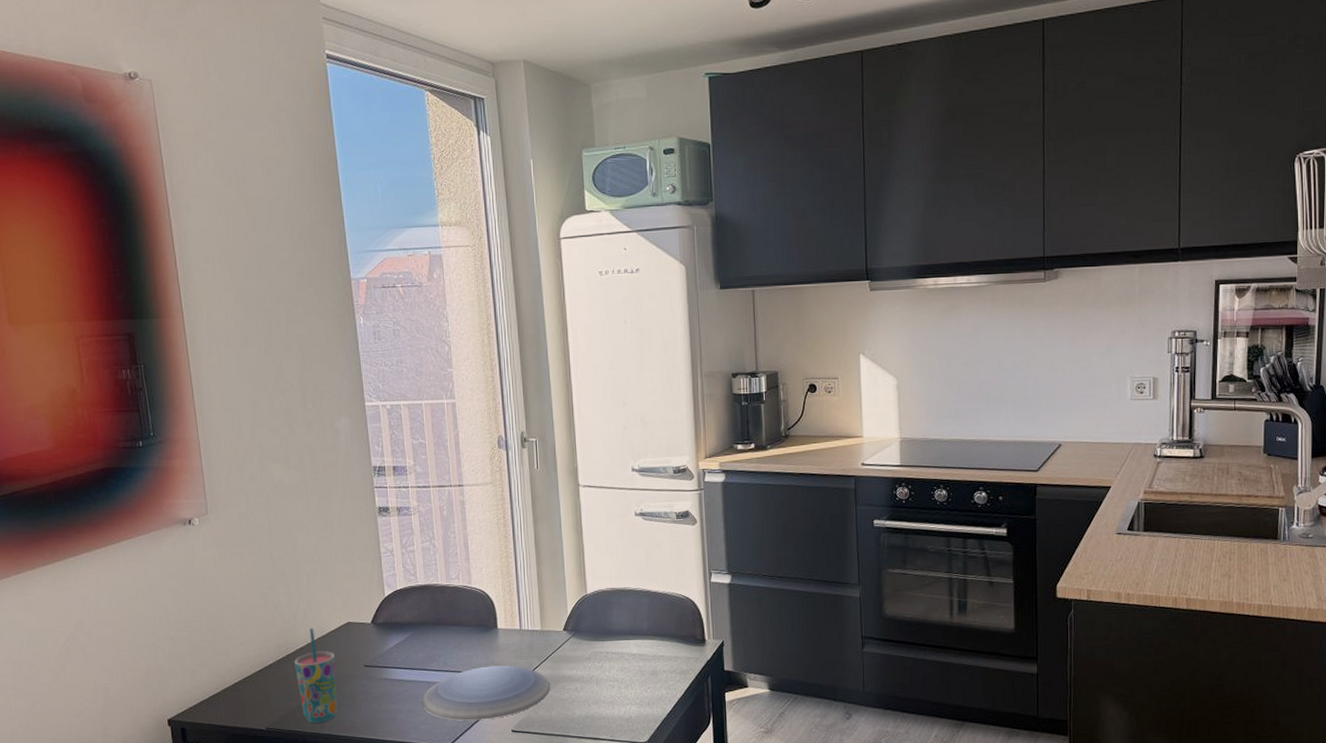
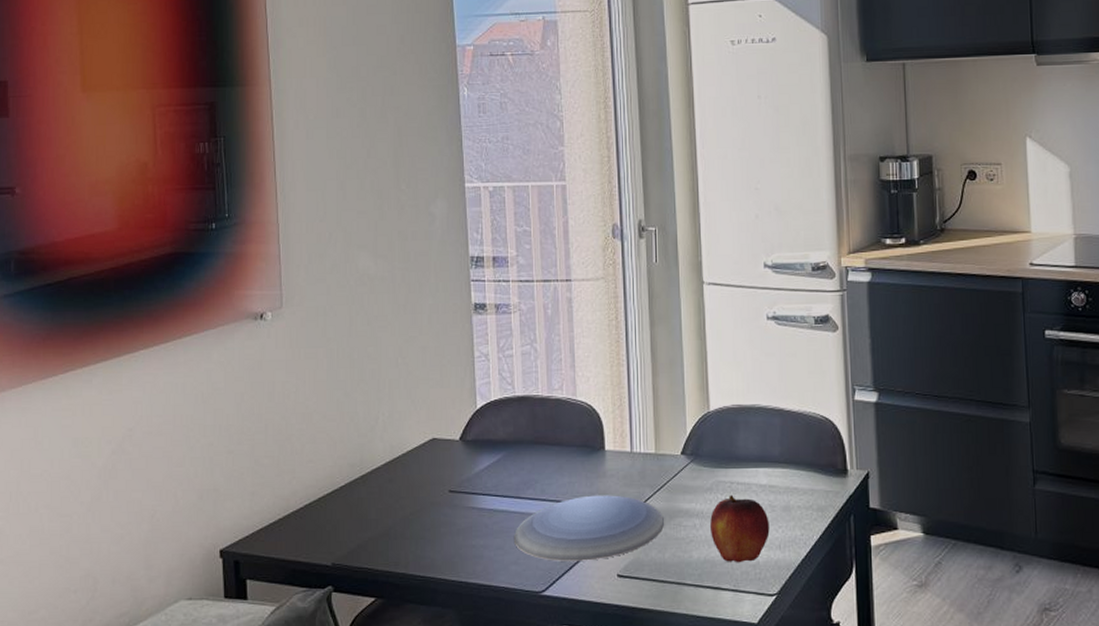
cup: present [294,628,338,723] -> none [369,444,416,559]
fruit: none [589,662,640,718] -> present [710,495,770,563]

